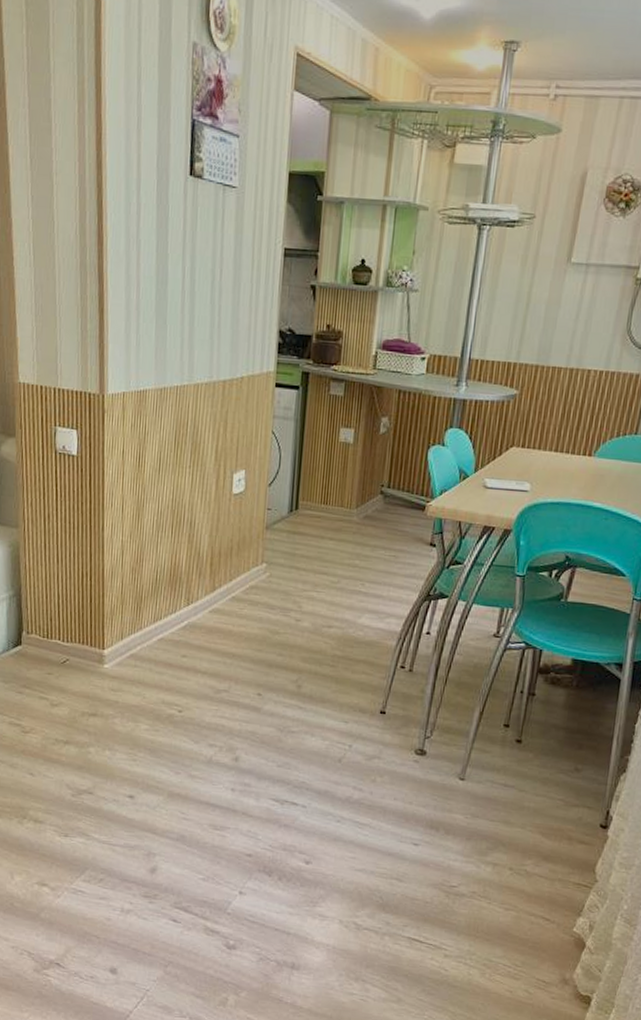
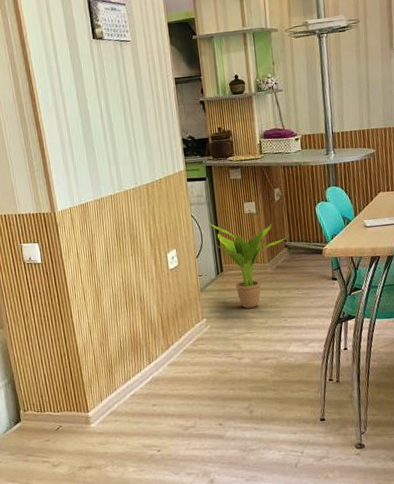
potted plant: none [290,443,384,561] -> present [207,222,286,308]

